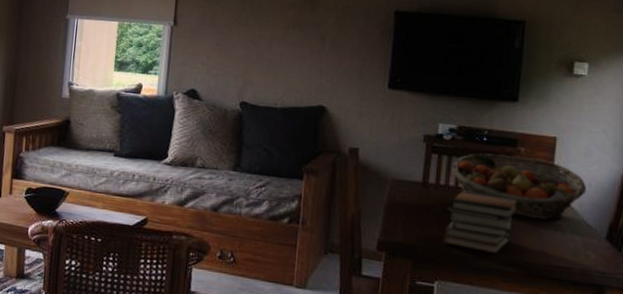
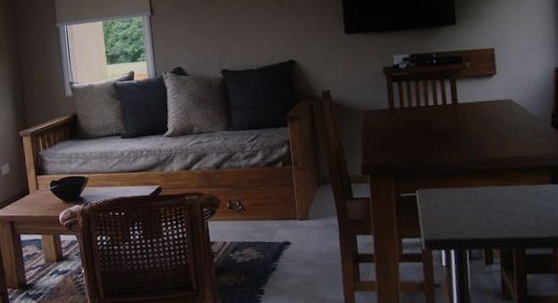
book stack: present [443,190,517,255] -> none [413,107,472,158]
fruit basket: present [452,153,587,220] -> none [411,70,528,122]

